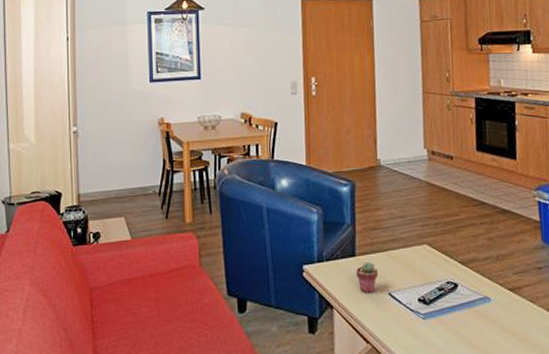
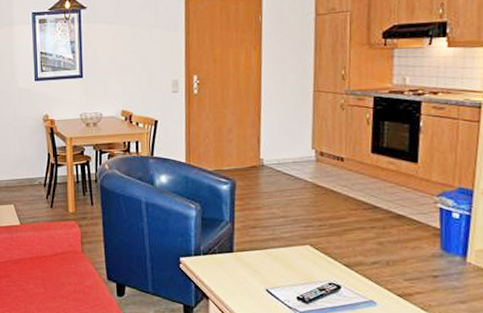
potted succulent: present [355,261,379,293] -> none [232,258,256,288]

